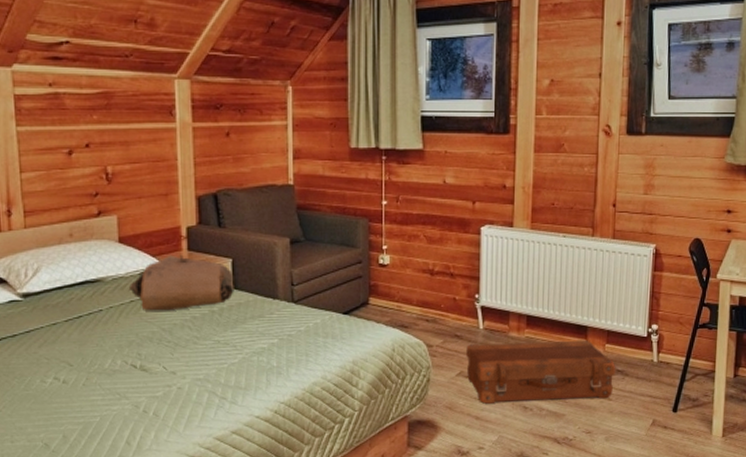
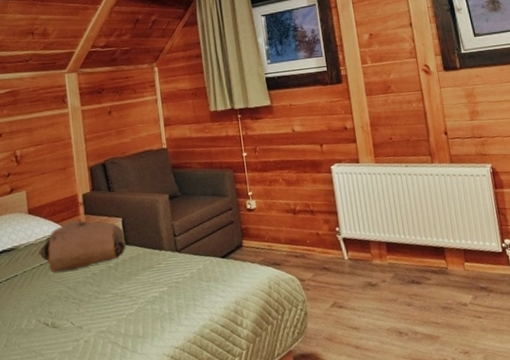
suitcase: present [466,340,616,404] -> none [335,260,481,332]

